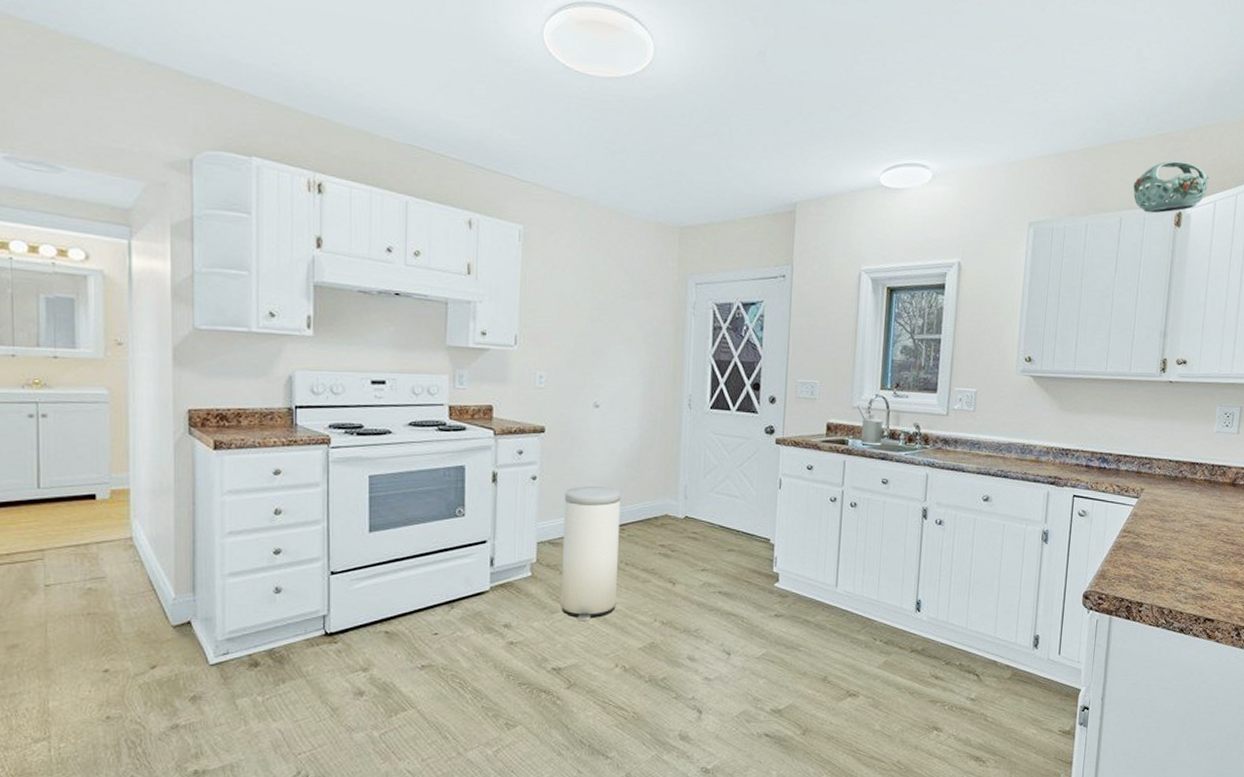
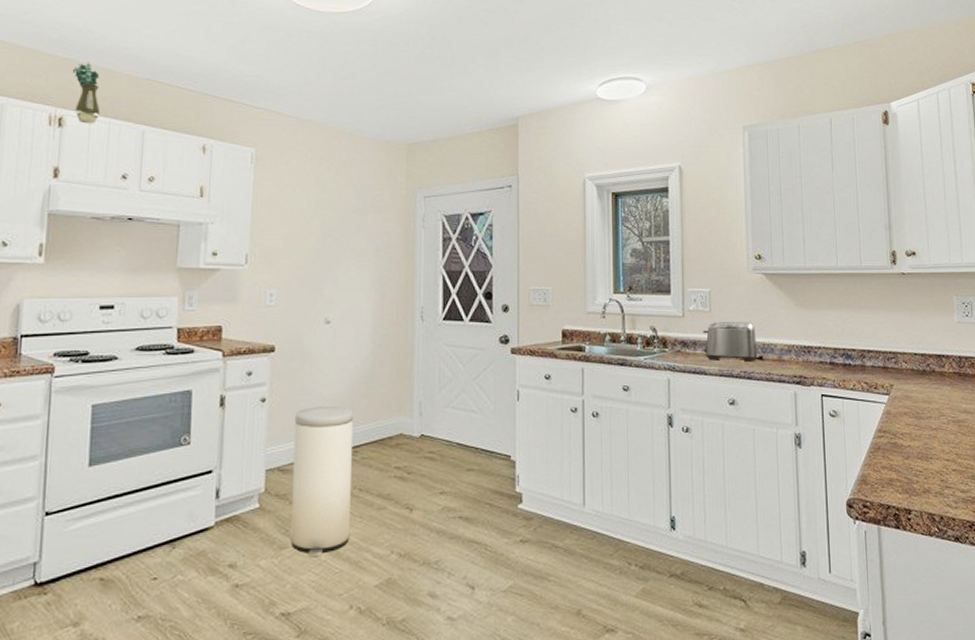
vase: none [330,122,361,192] -> present [73,62,101,124]
soap dispenser: present [857,404,883,446] -> none [591,309,619,351]
toaster: none [963,422,1023,461] -> present [702,322,765,362]
decorative basket: present [1133,160,1210,214] -> none [838,65,909,113]

